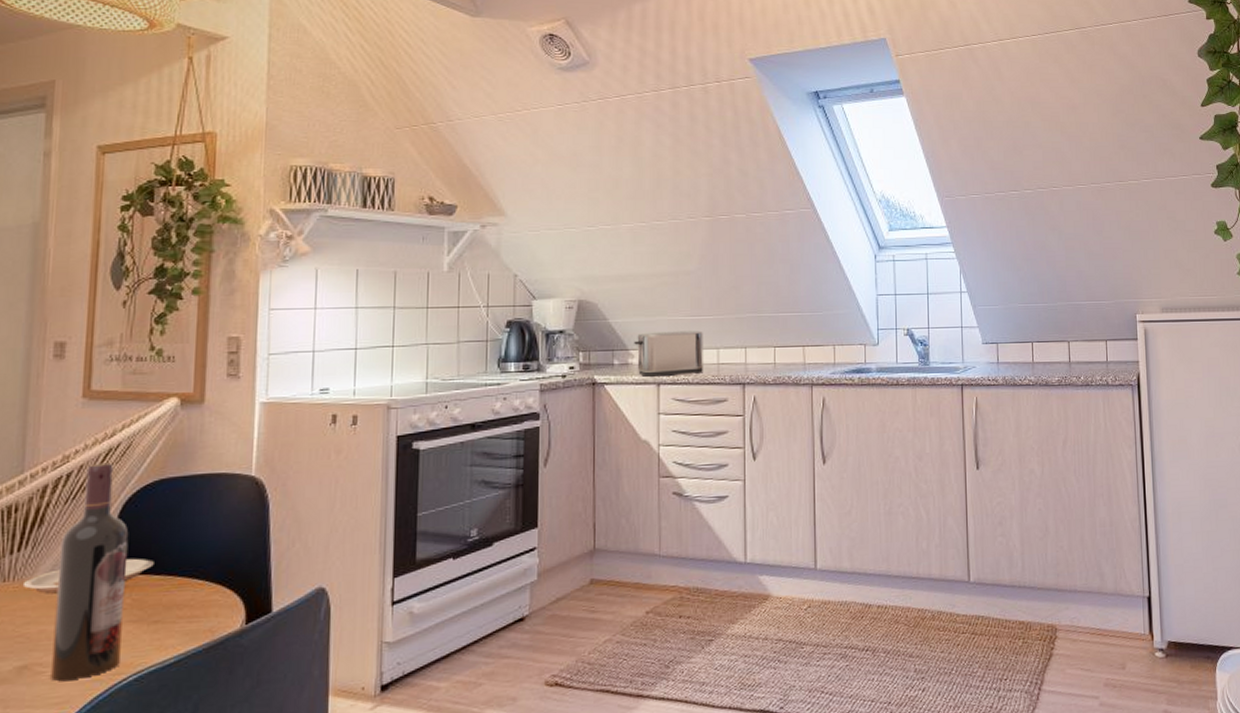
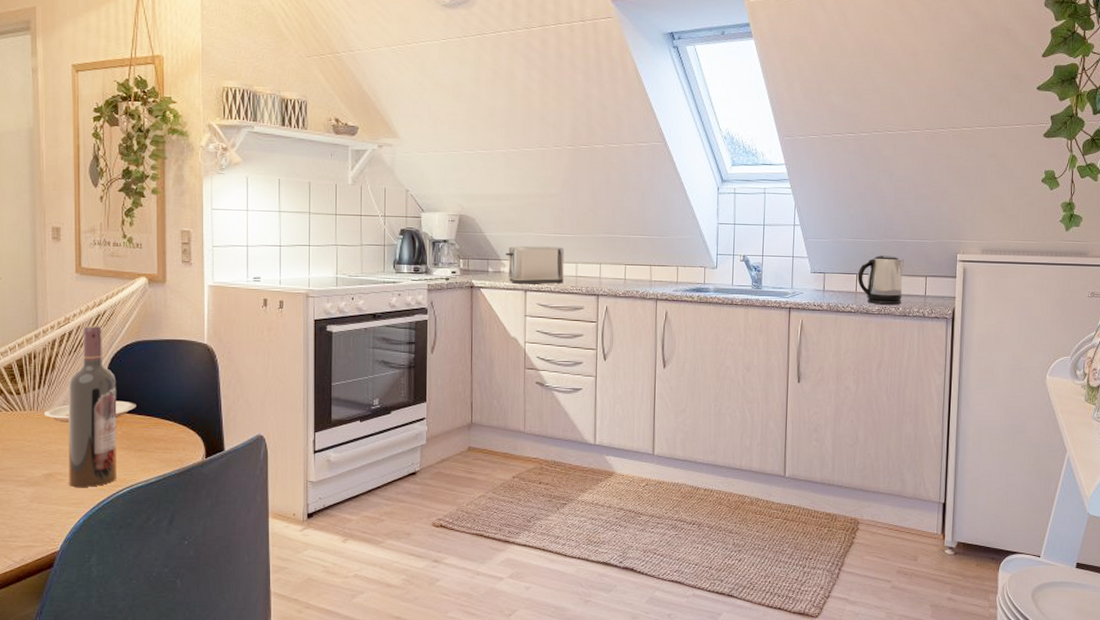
kettle: none [1033,319,1083,375] -> present [857,254,905,306]

